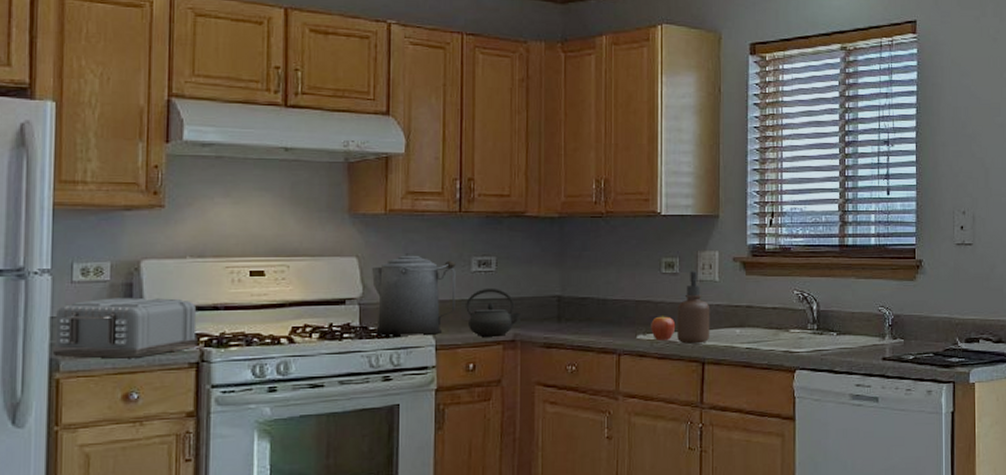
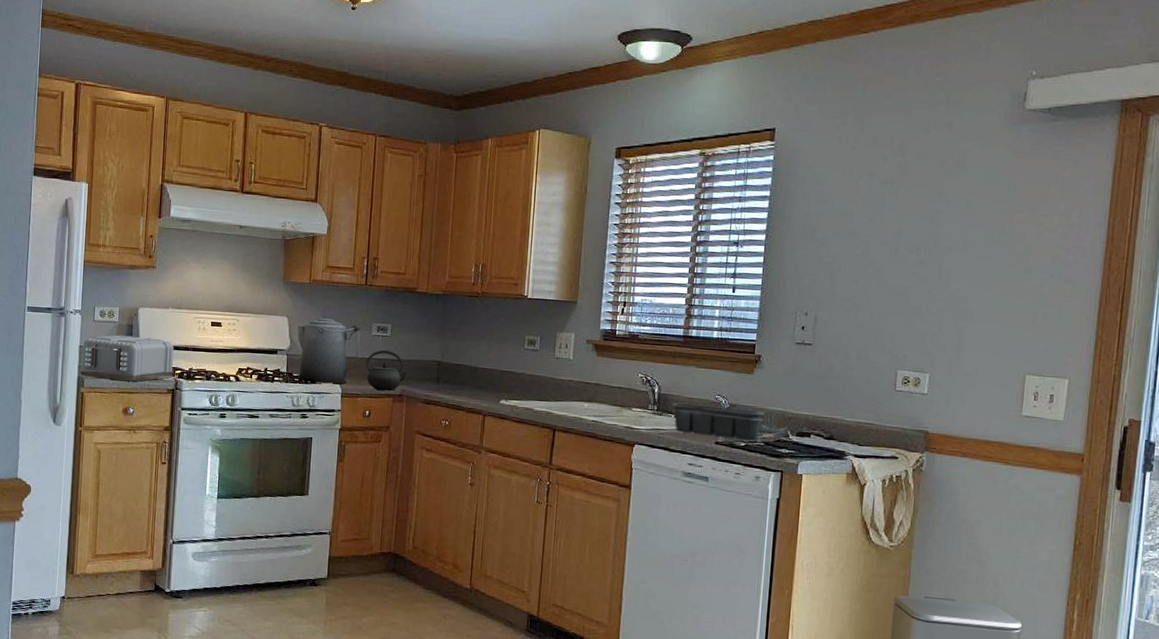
fruit: present [651,315,676,342] -> none [512,385,533,408]
soap dispenser: present [677,271,710,344] -> none [534,349,564,413]
dish rack: none [834,317,956,355] -> present [672,403,788,443]

